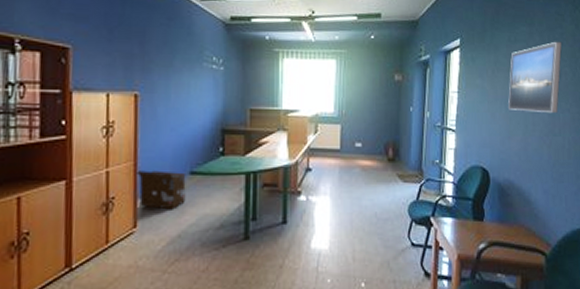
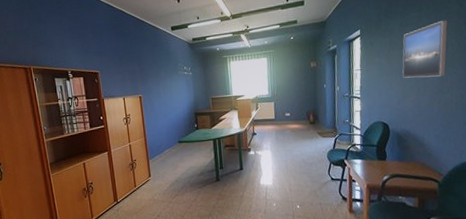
cardboard box: present [137,170,186,210] -> none [147,142,178,166]

